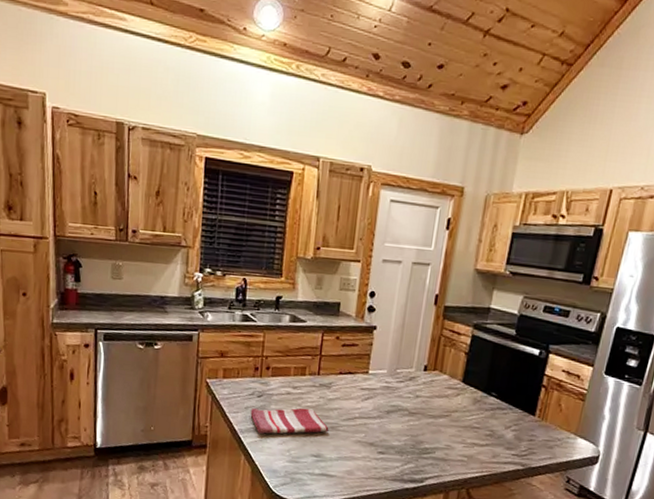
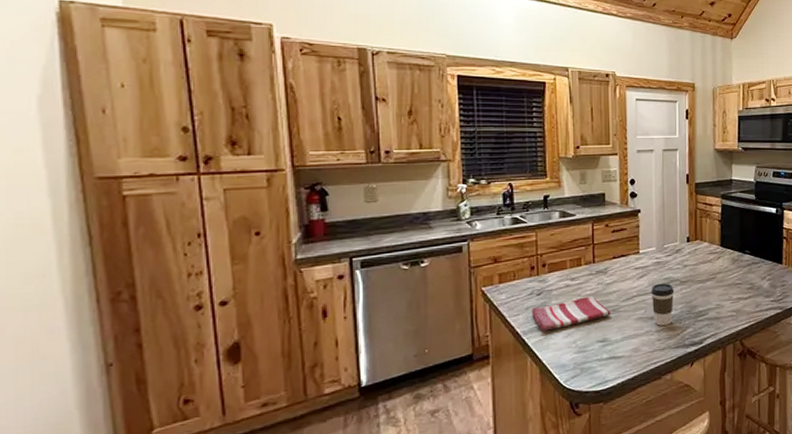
coffee cup: none [373,409,401,455] -> present [651,283,674,326]

